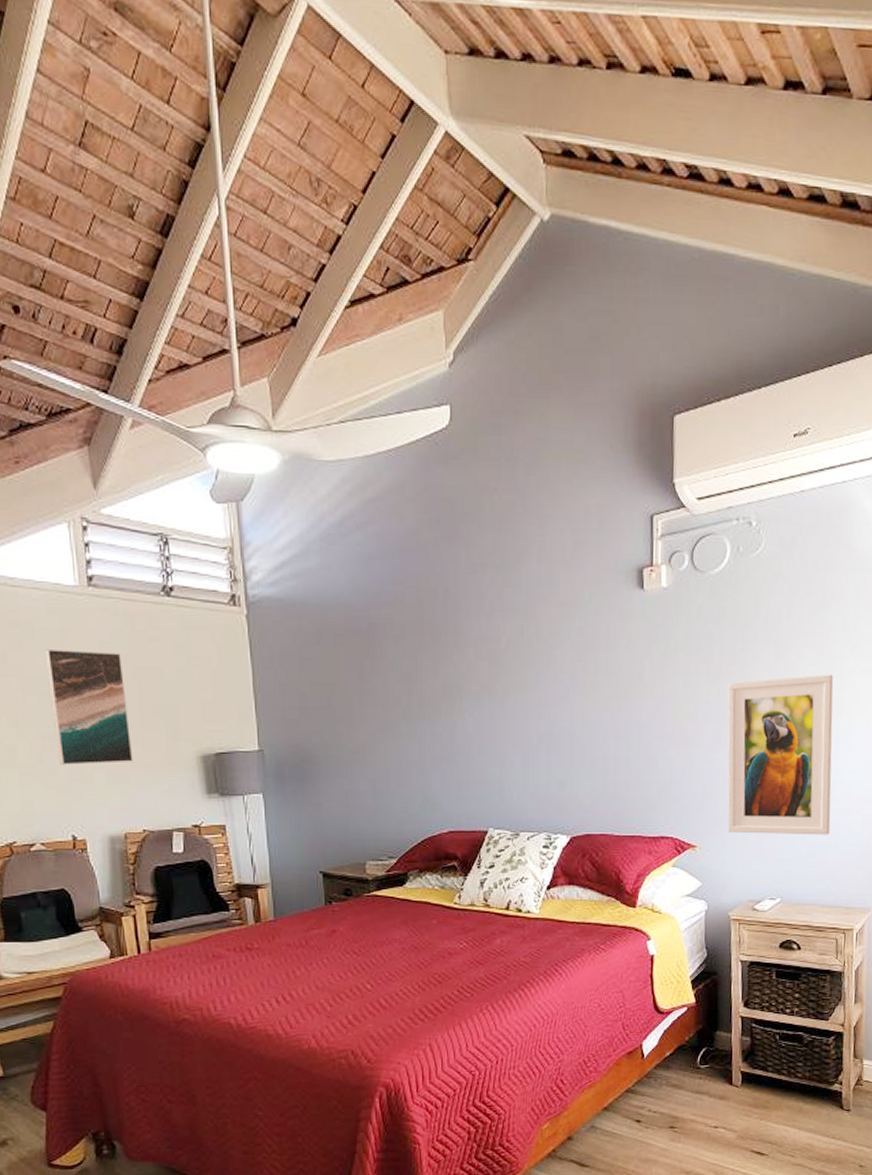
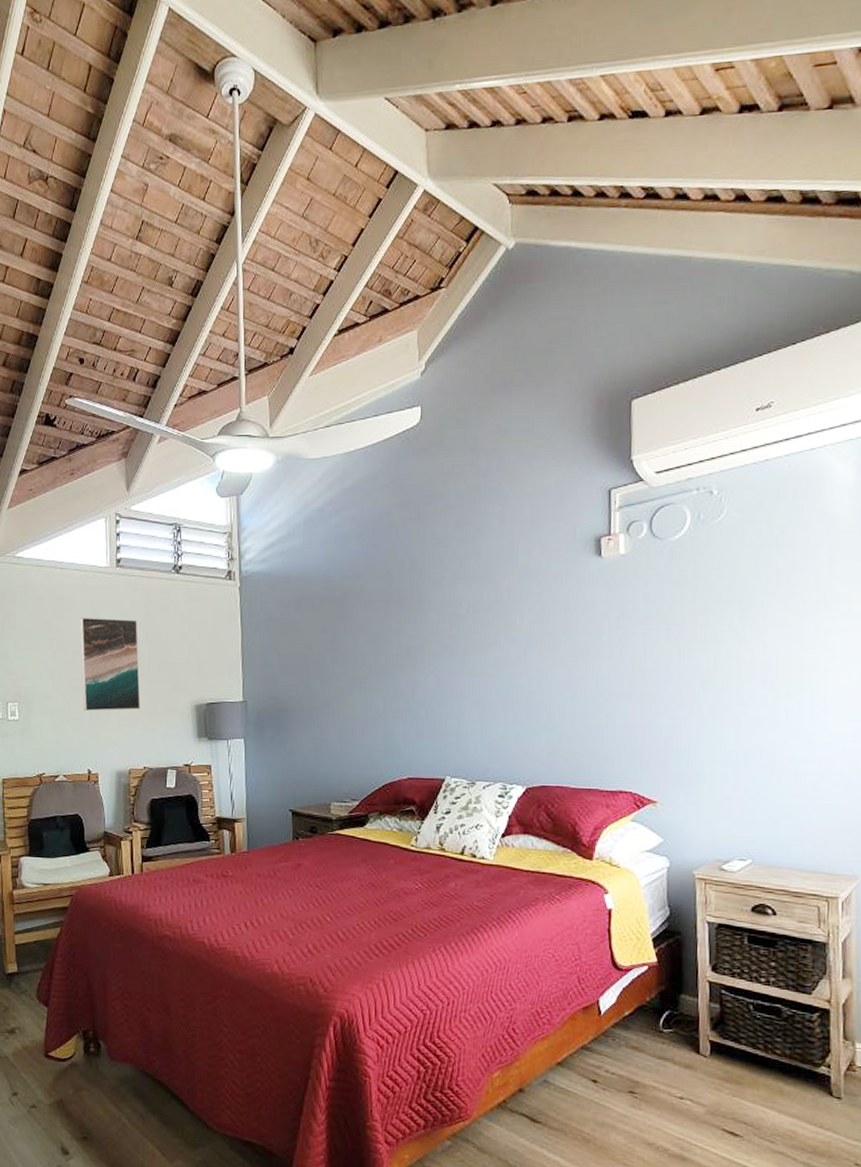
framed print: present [727,674,834,835] -> none [689,634,808,797]

